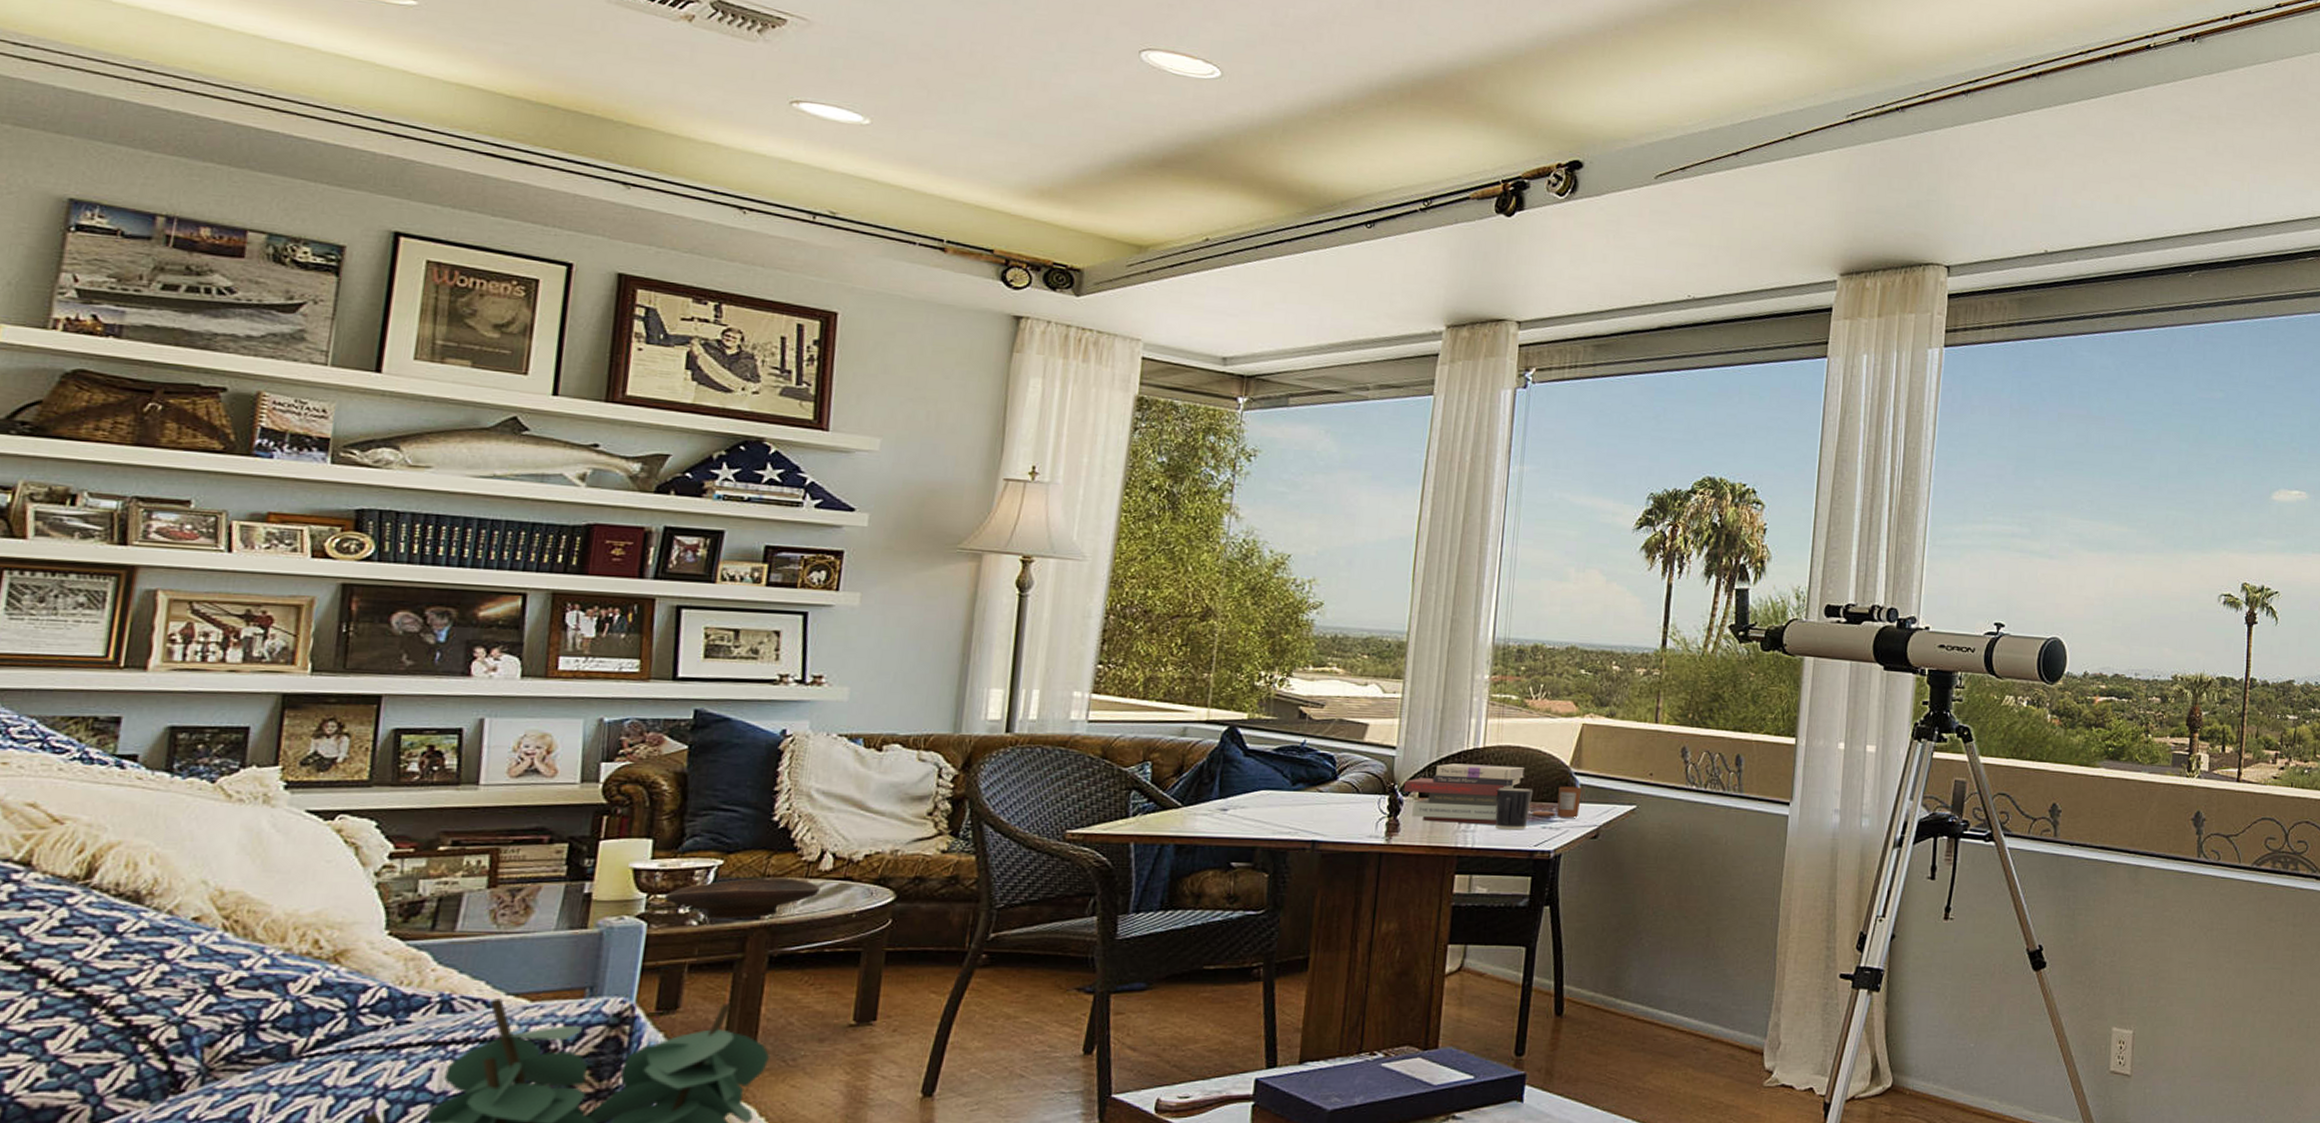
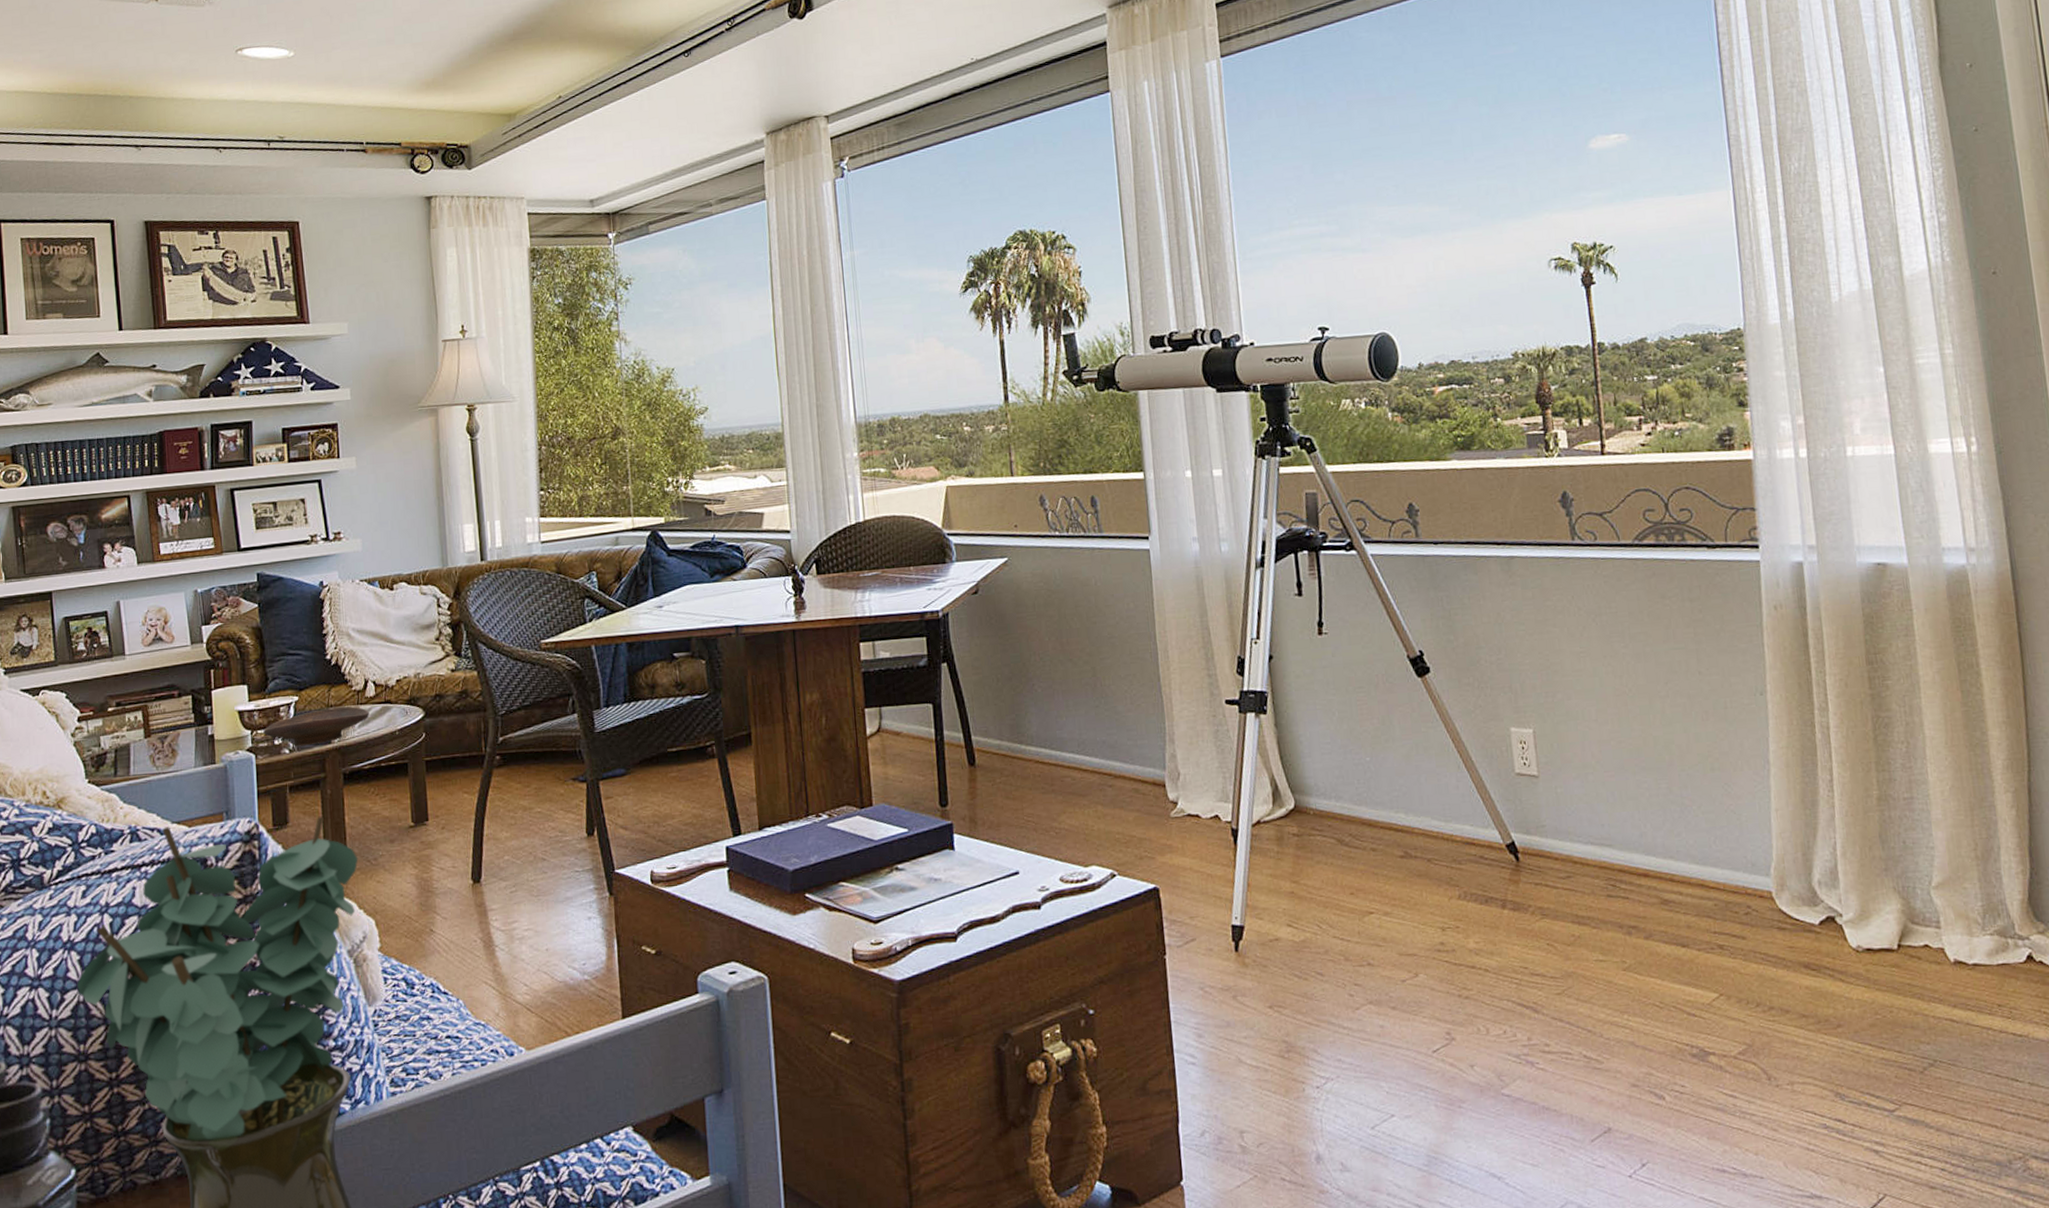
books: present [1404,763,1525,825] -> none [803,535,904,596]
mug: present [1495,788,1534,830] -> none [882,554,914,596]
candle: present [1531,786,1582,818] -> none [916,546,958,580]

